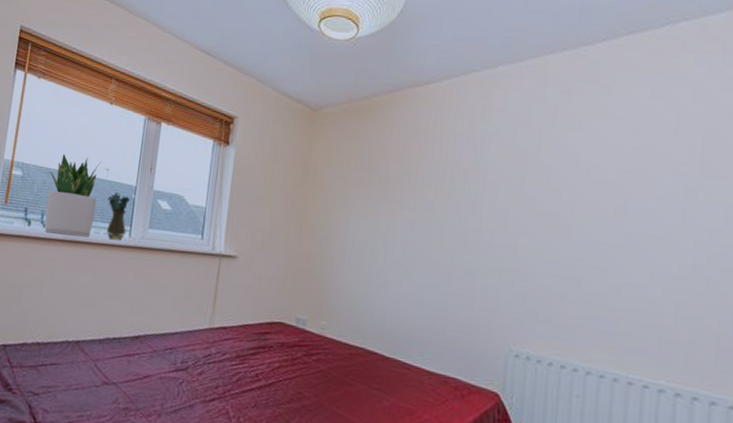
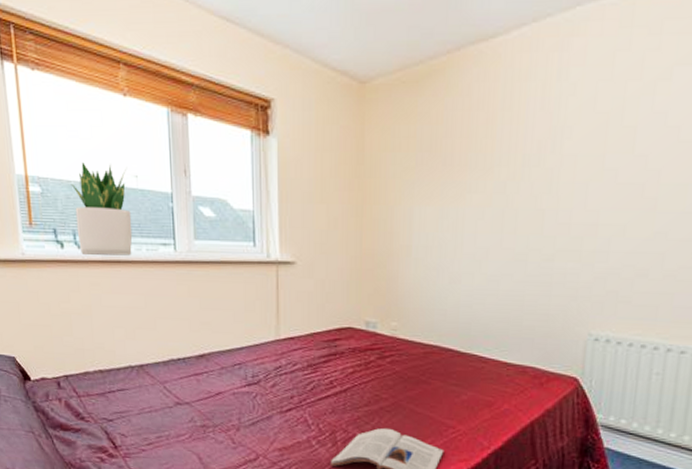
vase: present [106,191,130,242] -> none [142,201,171,257]

